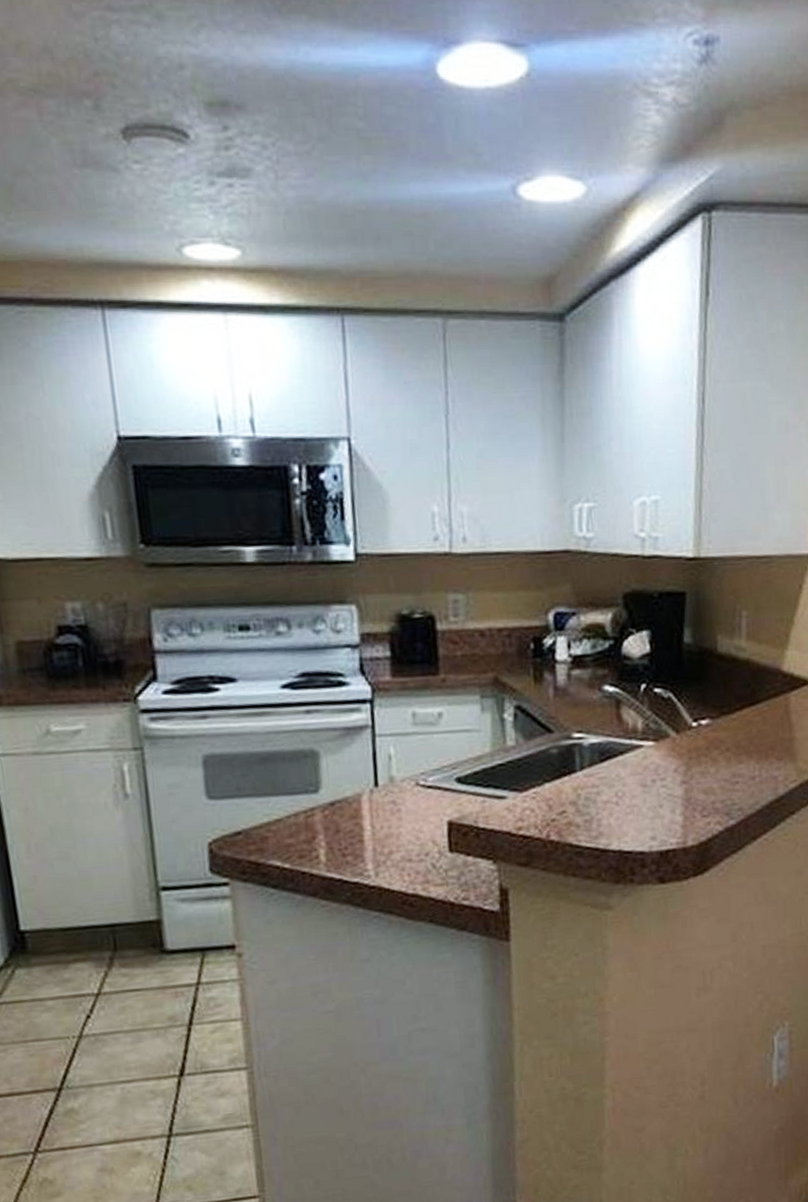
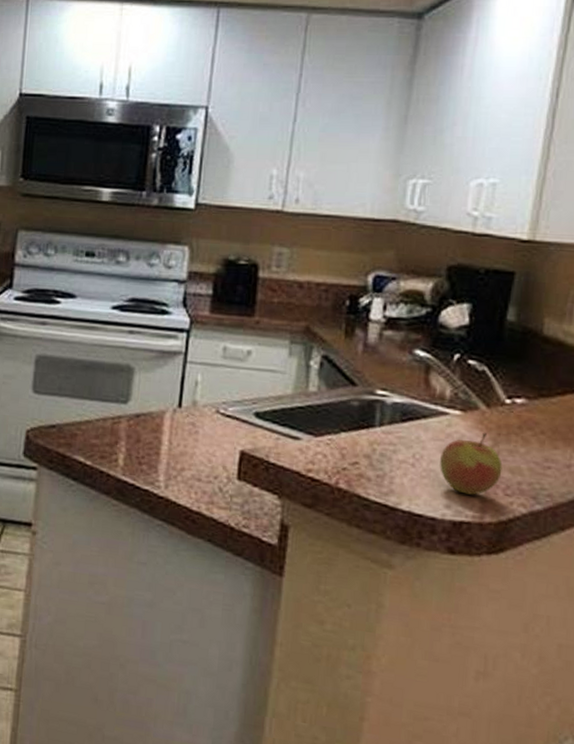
apple: none [641,758,697,823] -> present [440,432,503,495]

